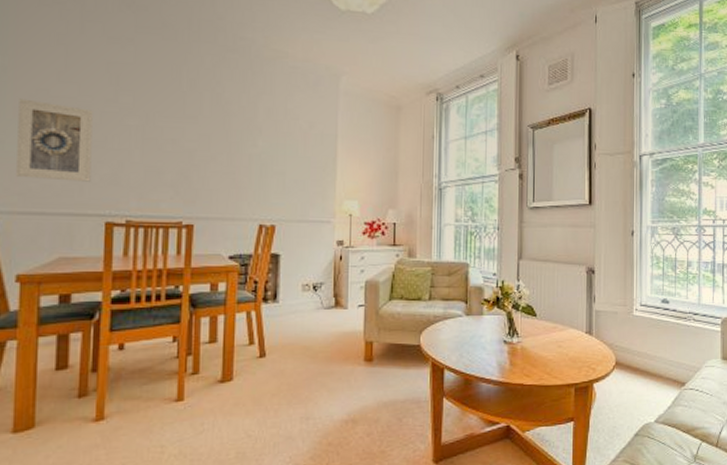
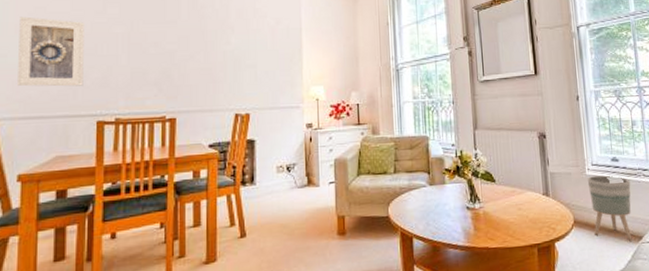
planter: none [634,317,679,387] -> present [587,175,633,241]

